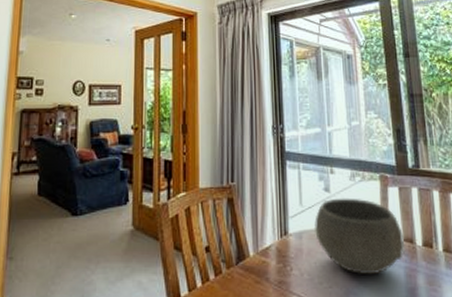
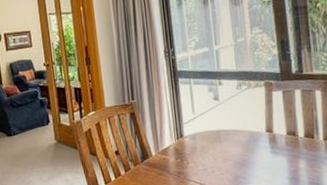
bowl: present [313,198,404,275] -> none [205,103,287,163]

